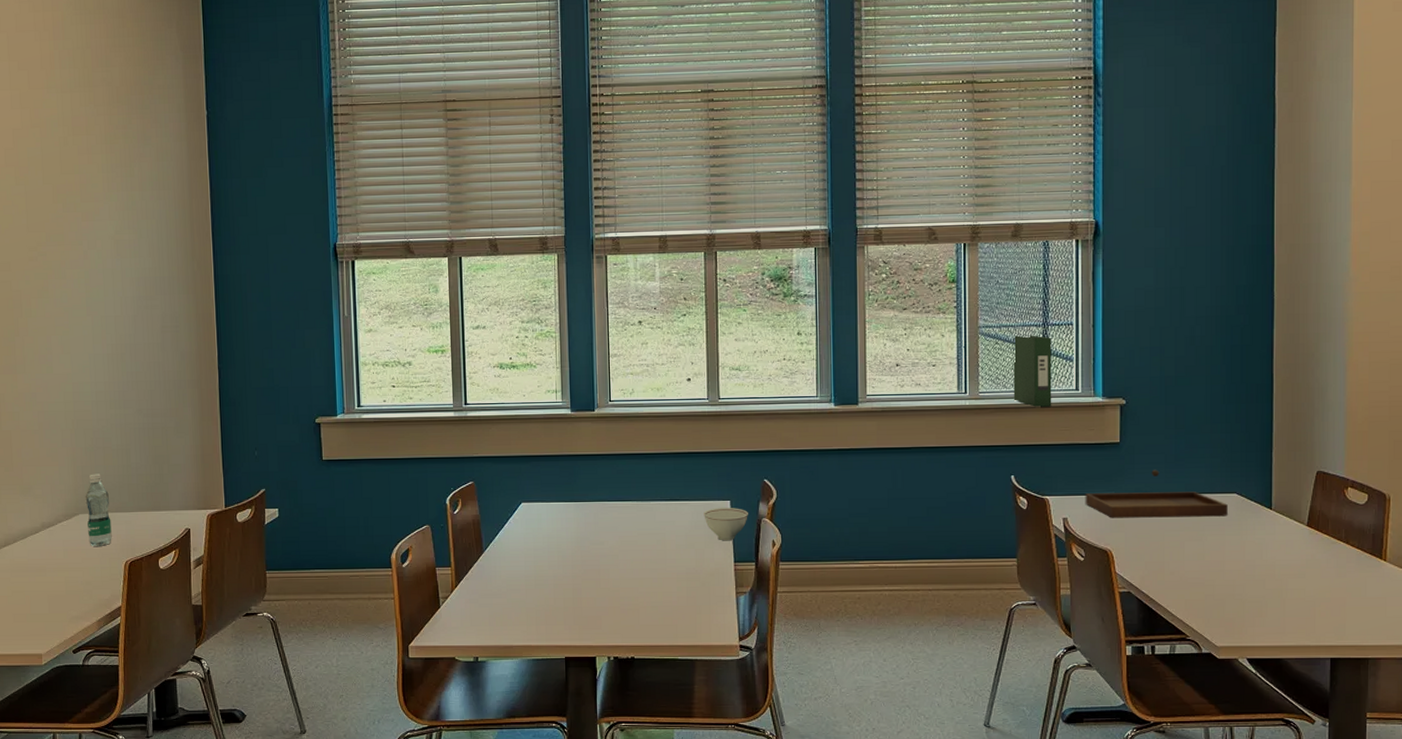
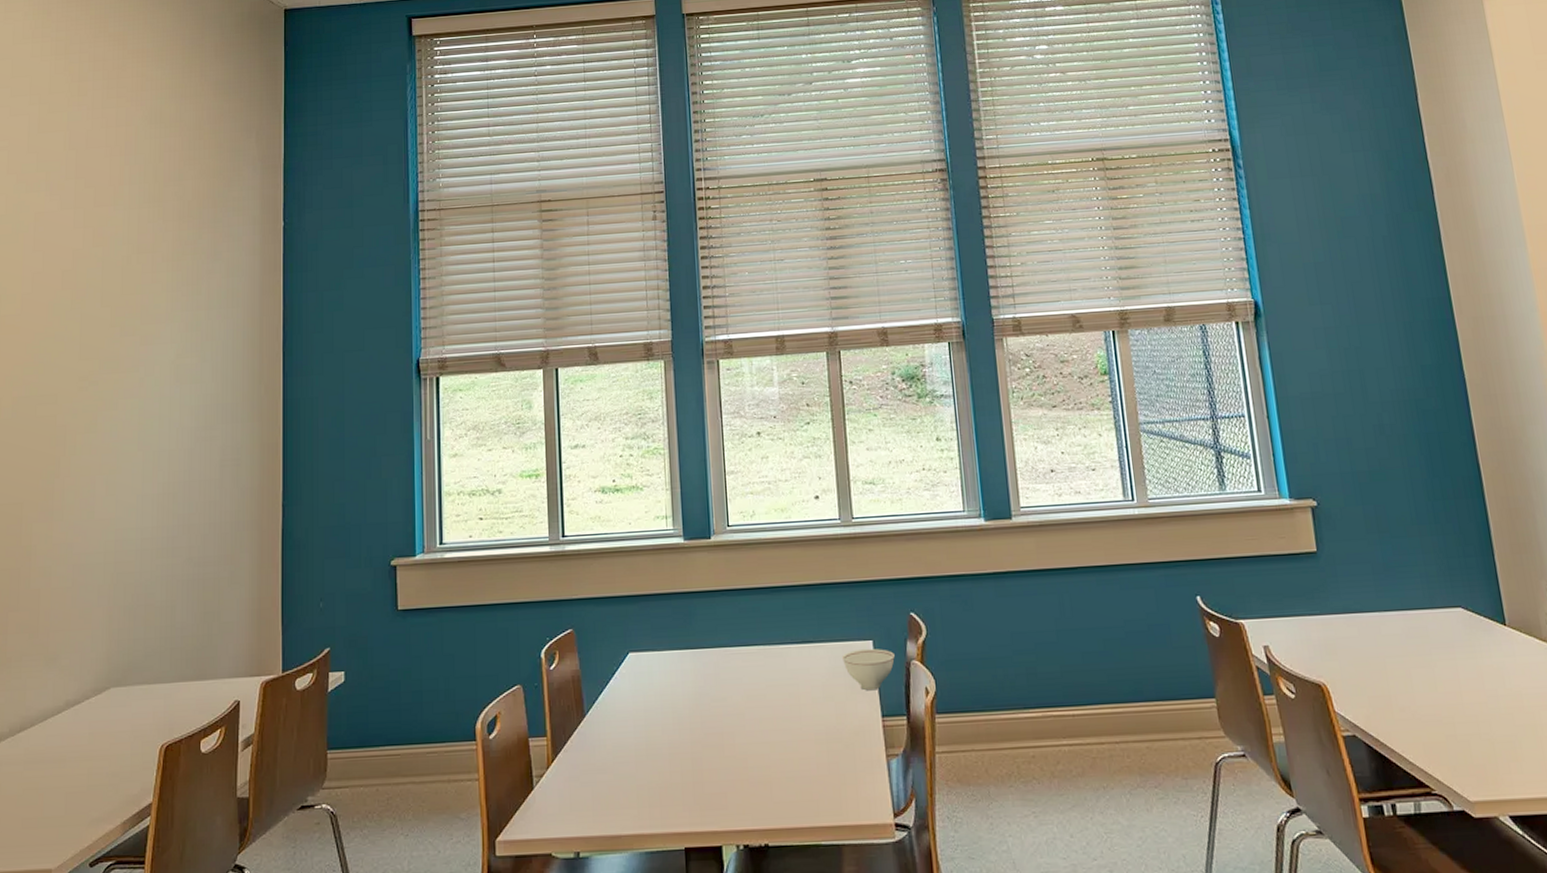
bottle: present [85,473,112,547] -> none [119,637,148,729]
binder: present [1013,335,1052,407] -> none [1179,430,1233,513]
tray: present [1085,469,1228,518] -> none [1285,582,1456,644]

